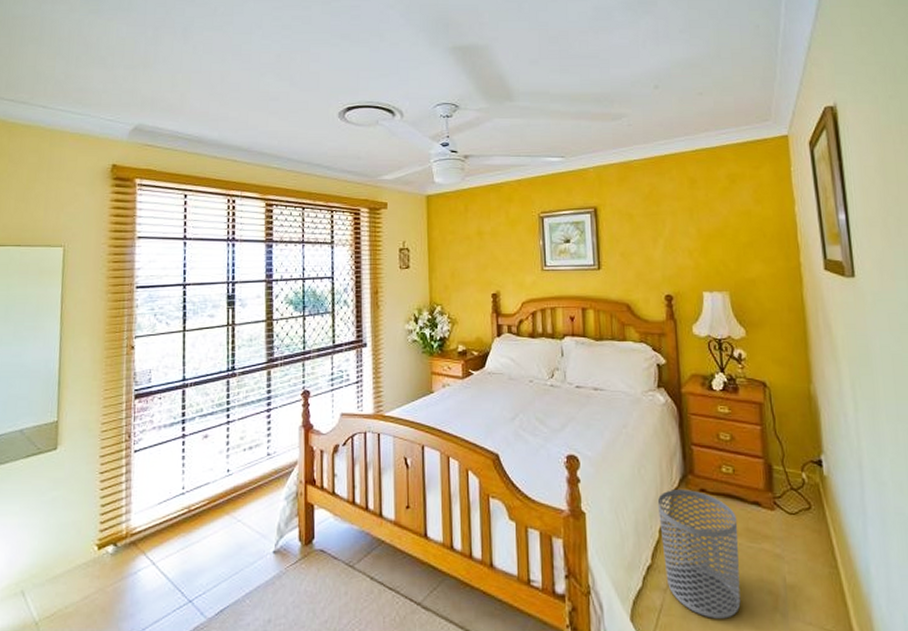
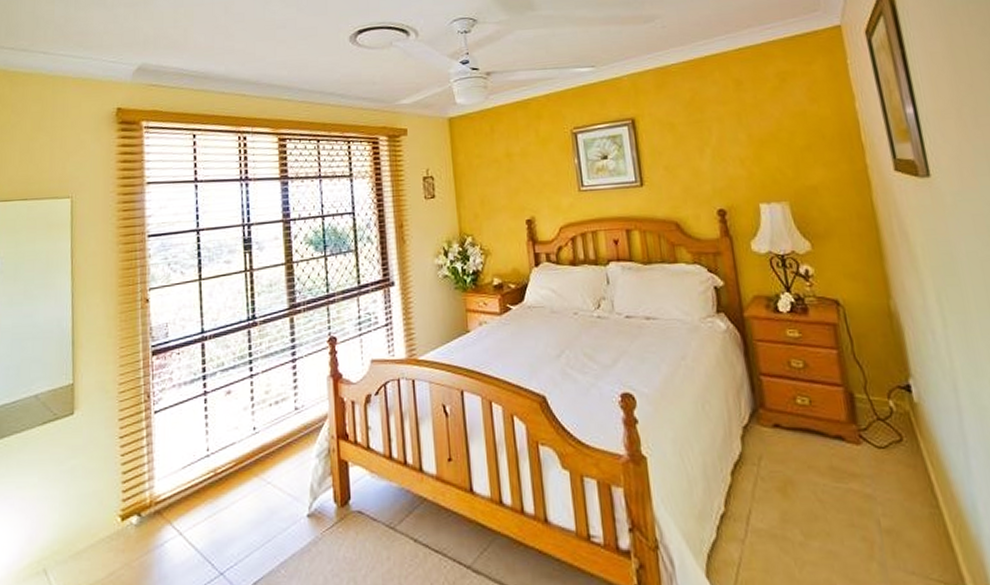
waste bin: present [657,490,741,619] -> none [726,426,831,571]

